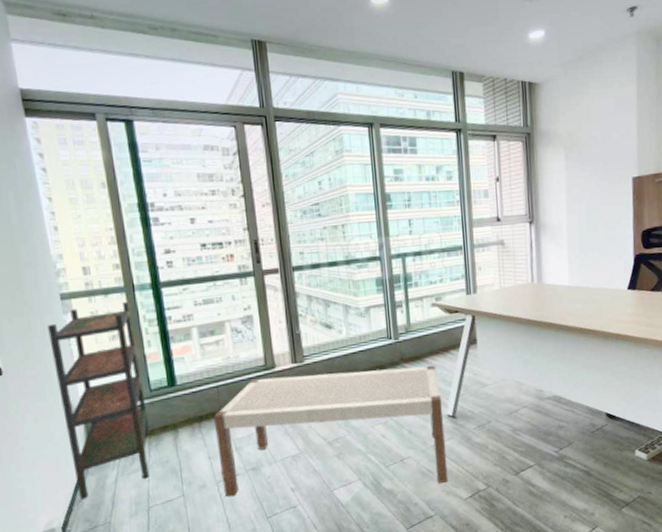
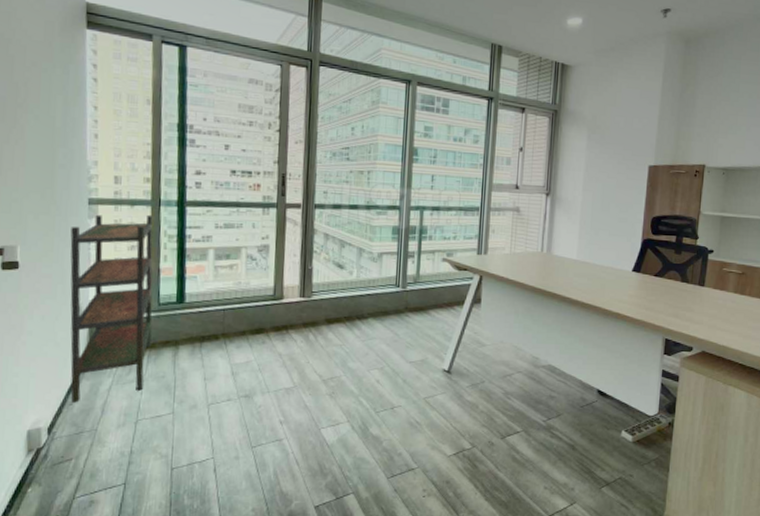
bench: present [214,366,449,497] -> none [213,307,440,436]

